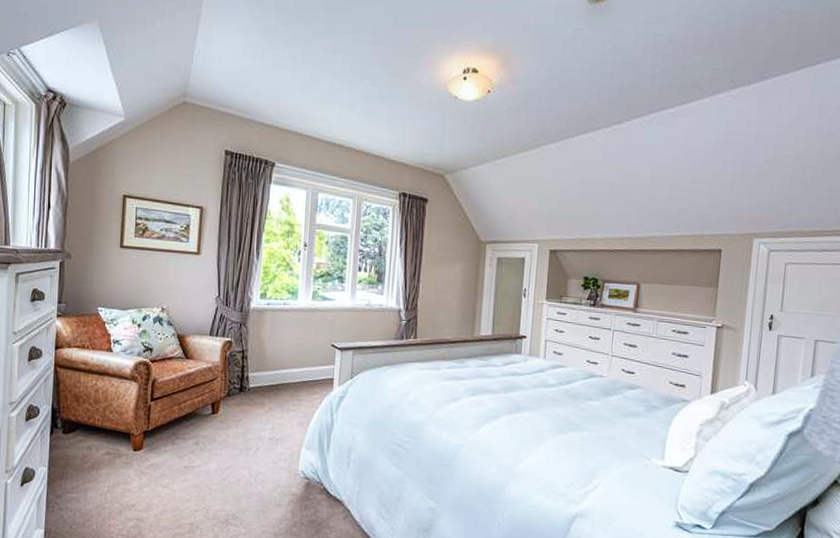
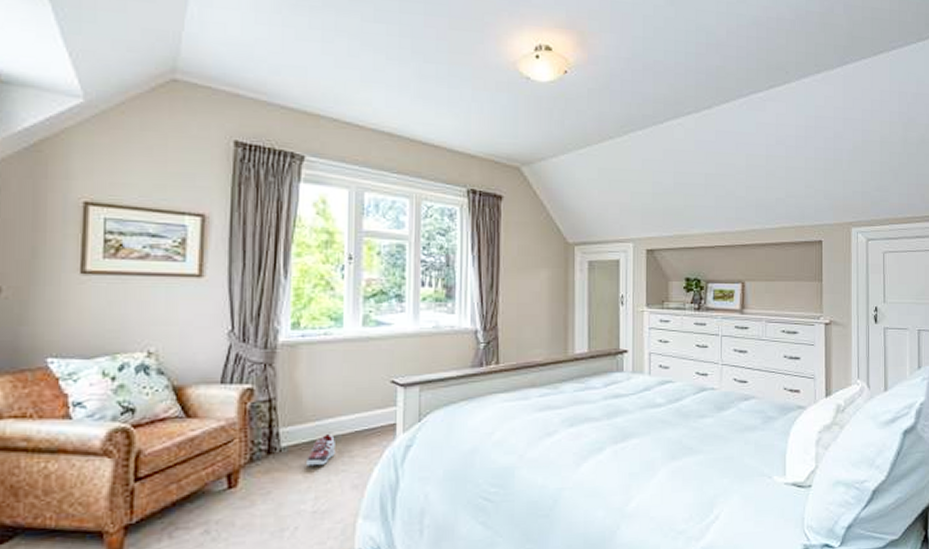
sneaker: none [267,380,288,405] -> present [307,433,335,467]

